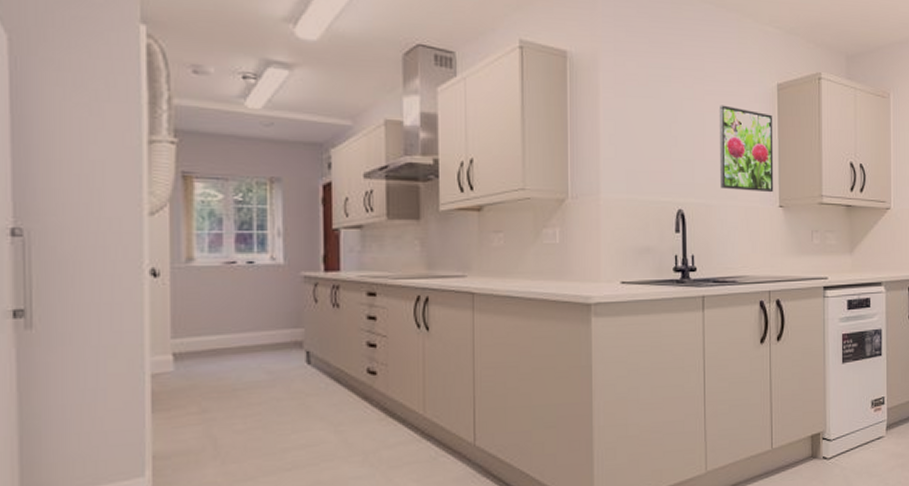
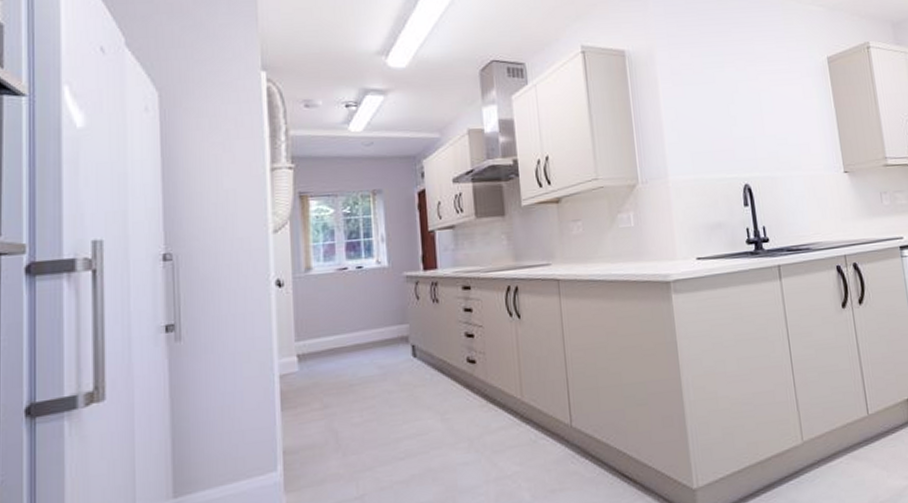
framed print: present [719,105,774,193] -> none [772,82,837,161]

